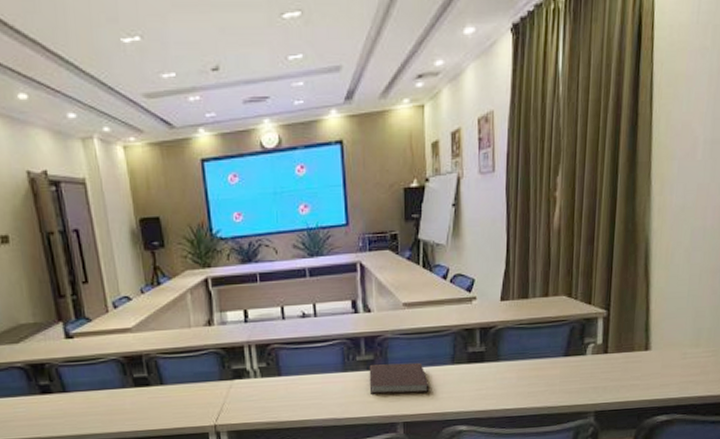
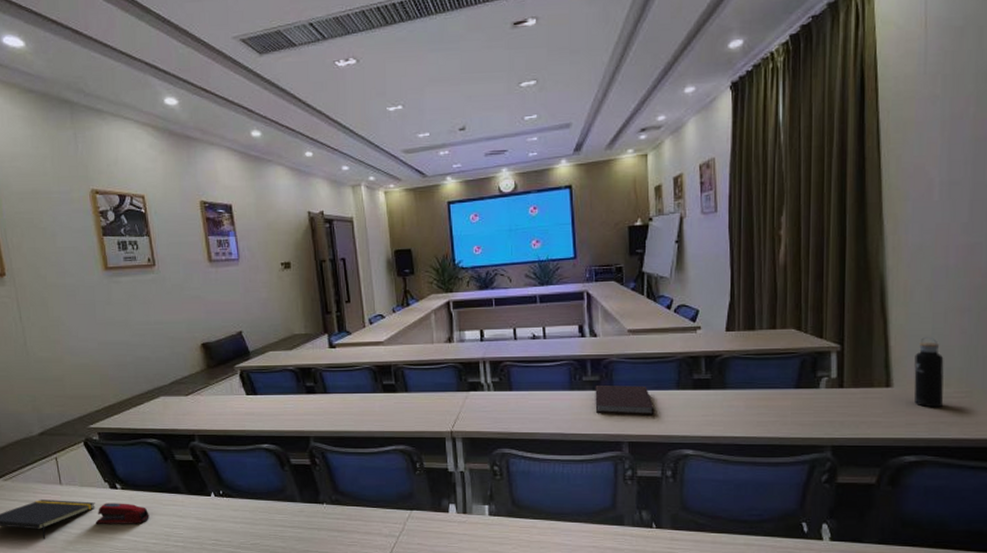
water bottle: none [669,299,696,369] -> present [914,337,944,408]

